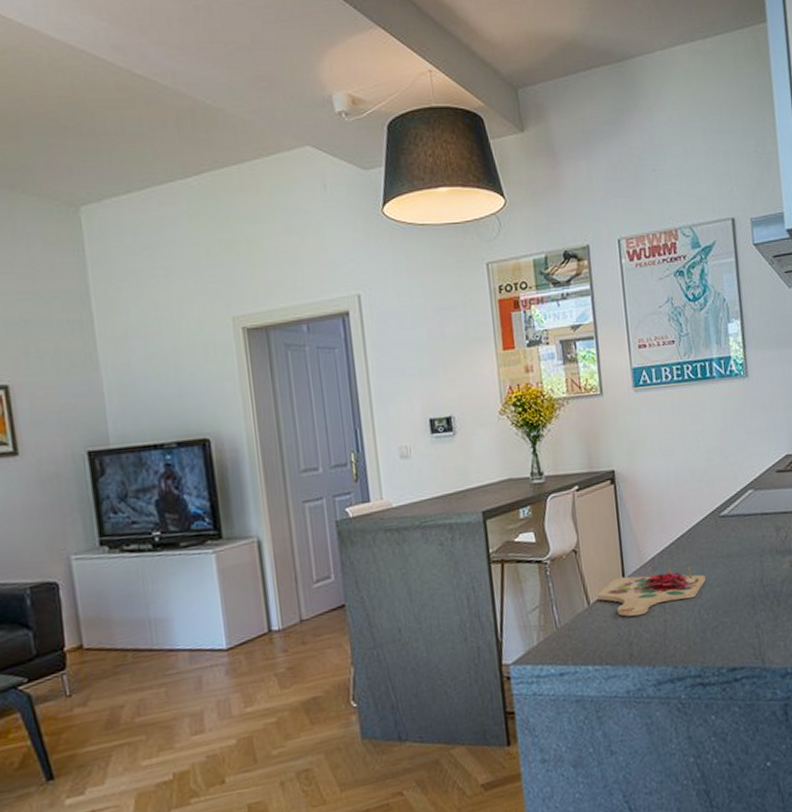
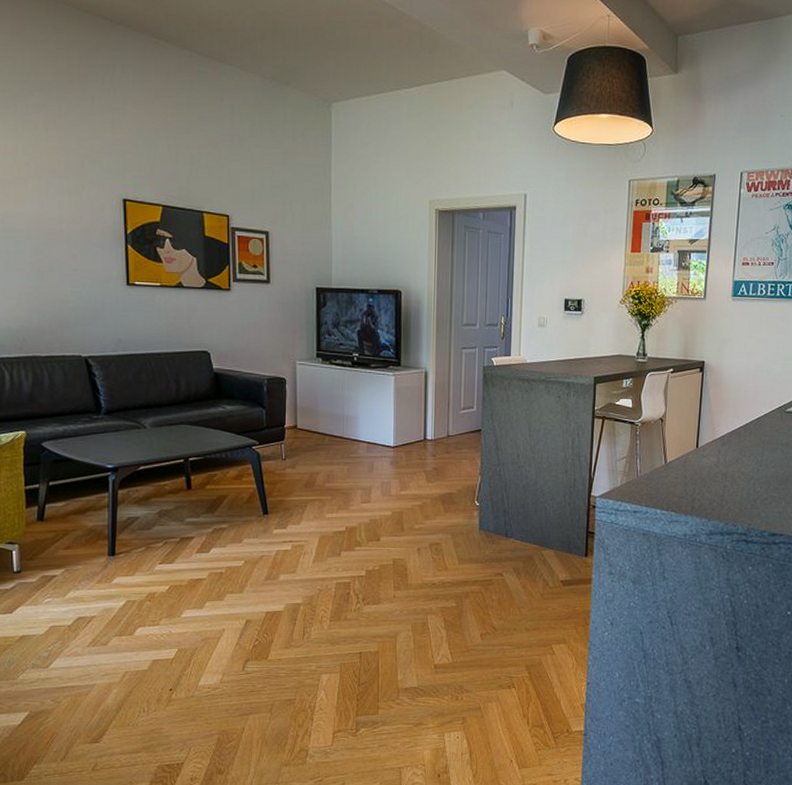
cutting board: present [597,567,706,617] -> none [673,442,764,479]

